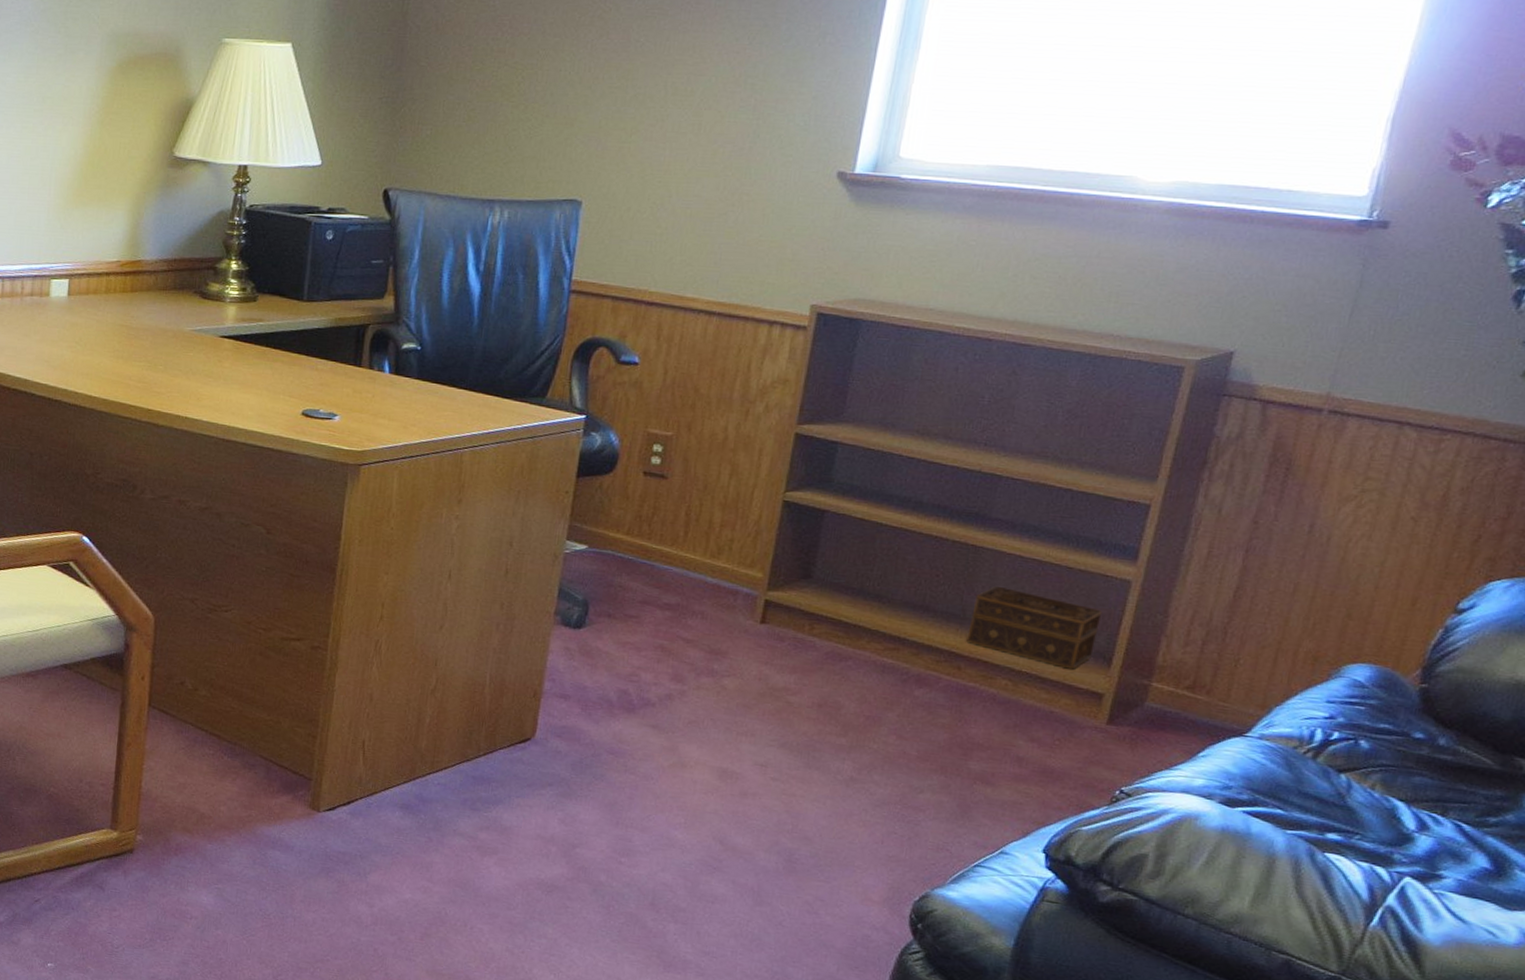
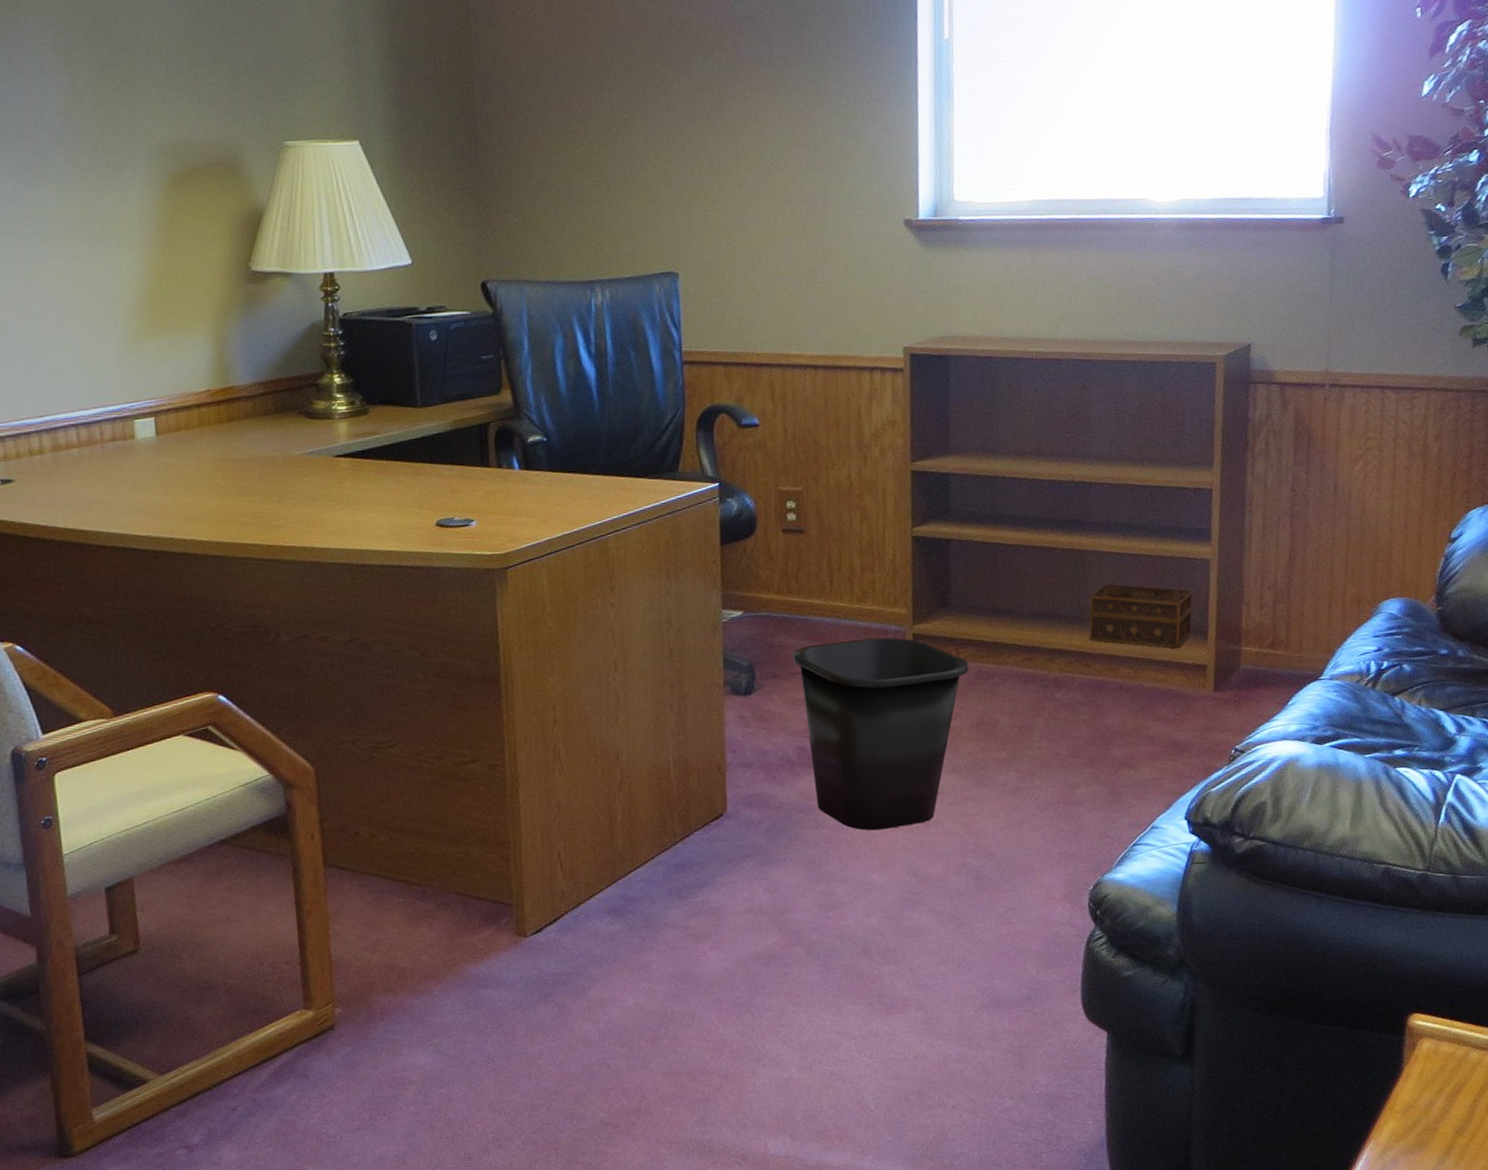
waste bin: none [629,591,821,792] -> present [793,637,969,831]

